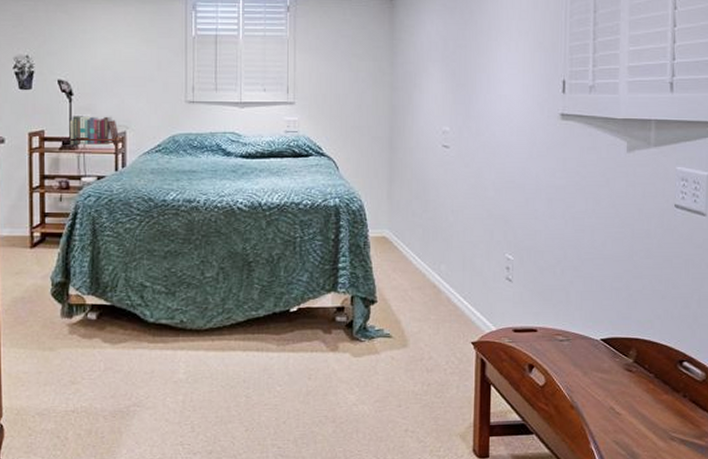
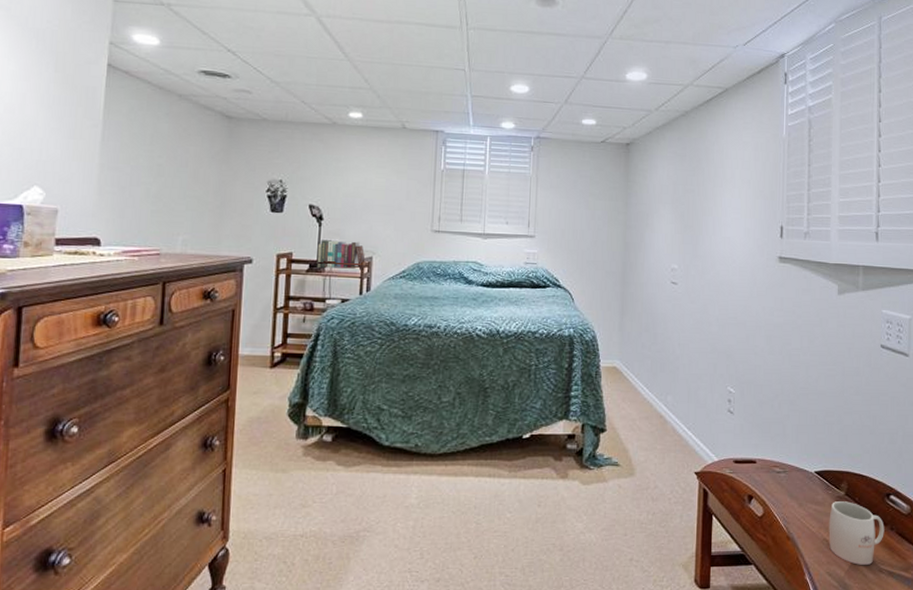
mug: none [615,369,677,434] -> present [828,501,885,566]

